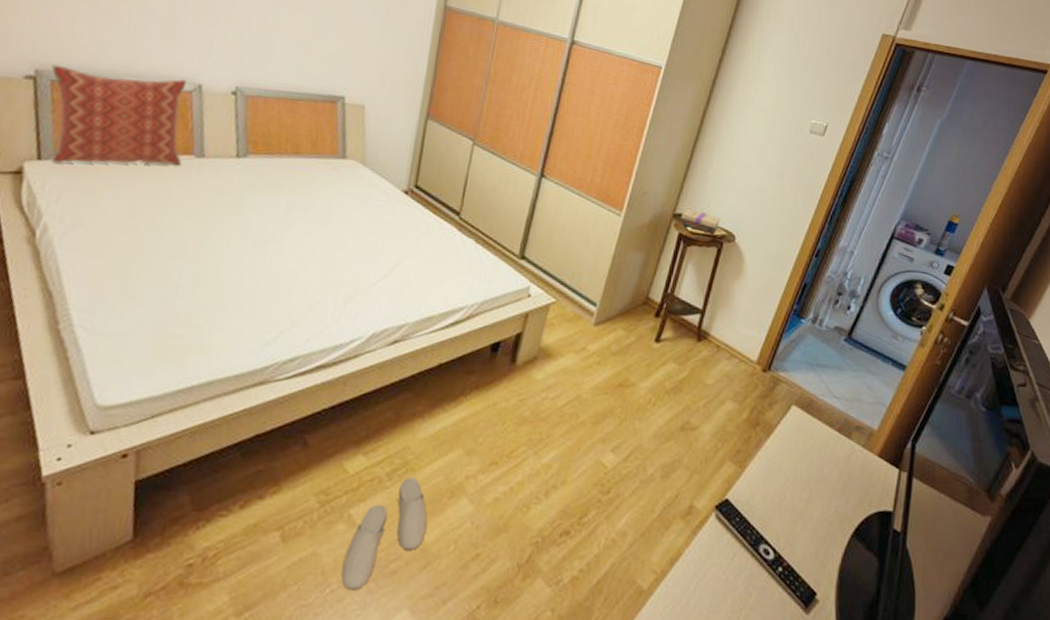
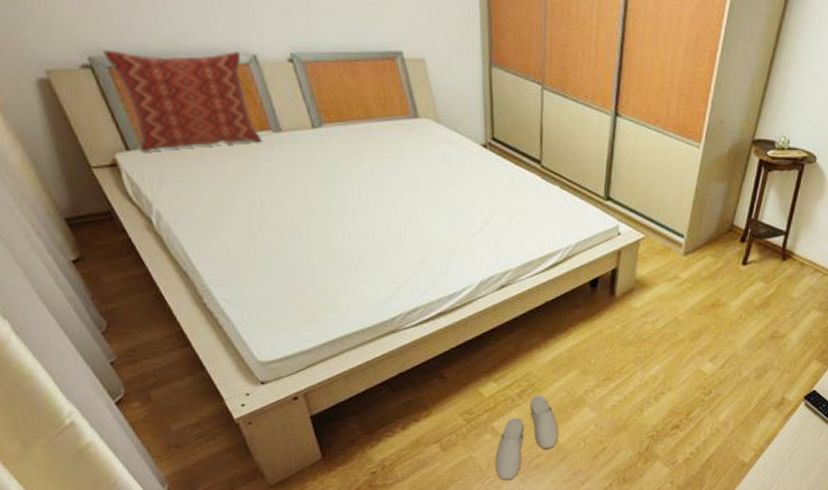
books: present [679,208,720,234] -> none [758,133,800,157]

